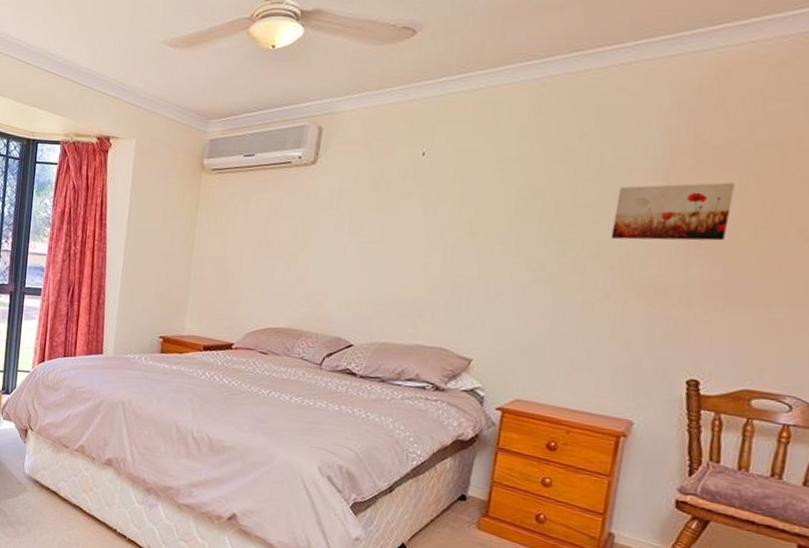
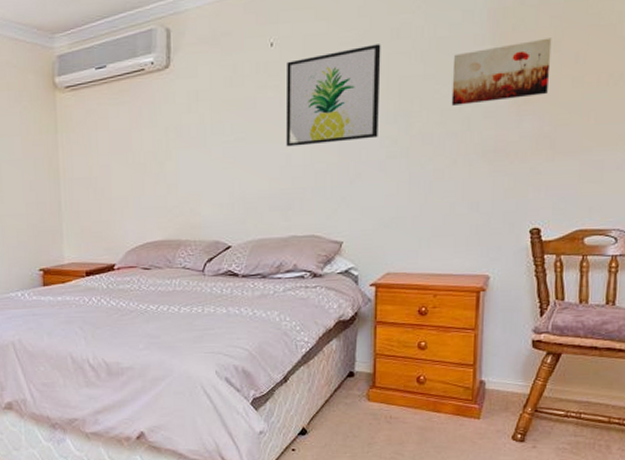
wall art: none [424,166,541,260] -> present [285,44,381,147]

